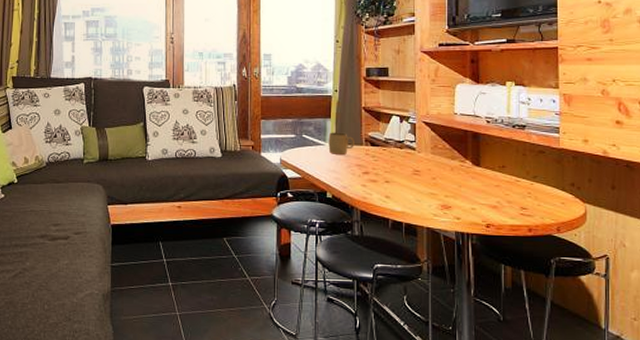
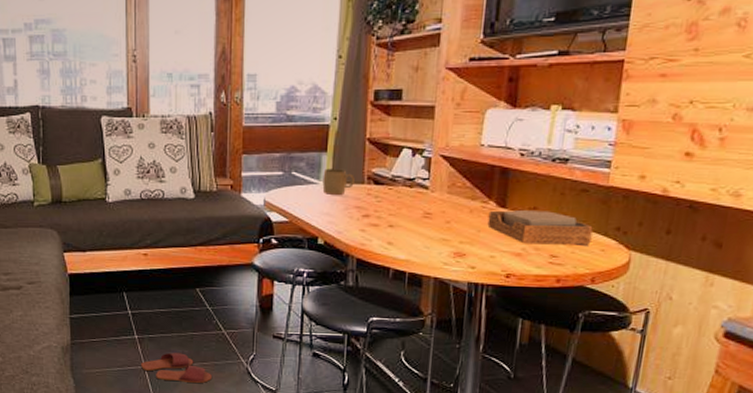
slippers: none [174,299,239,329] -> present [141,352,213,384]
napkin holder: none [466,168,552,199] -> present [487,210,593,245]

